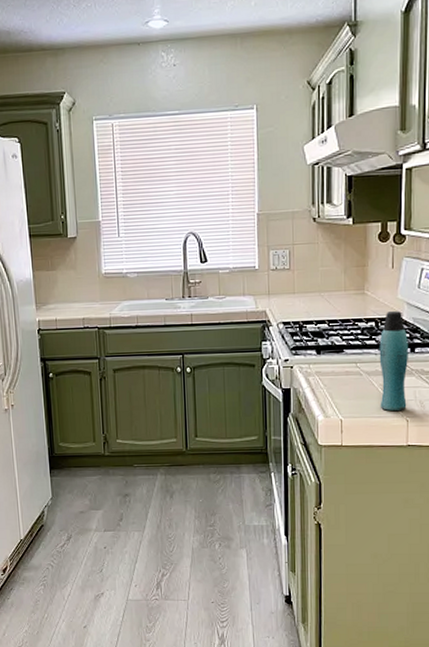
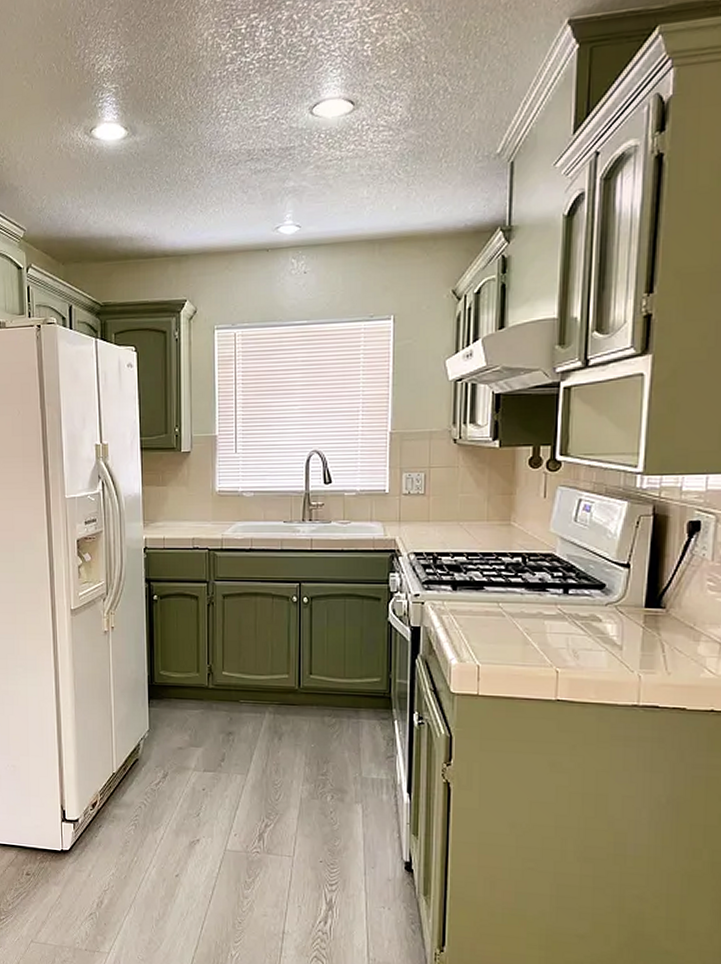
bottle: present [379,311,408,411] -> none [524,546,561,659]

